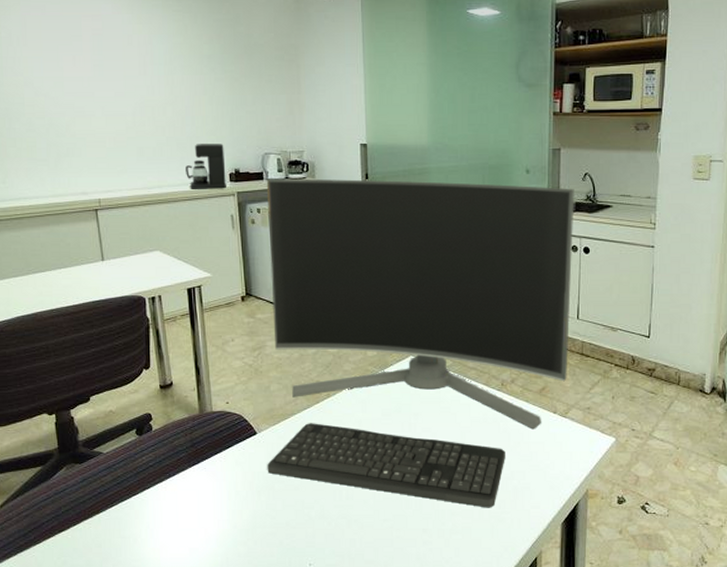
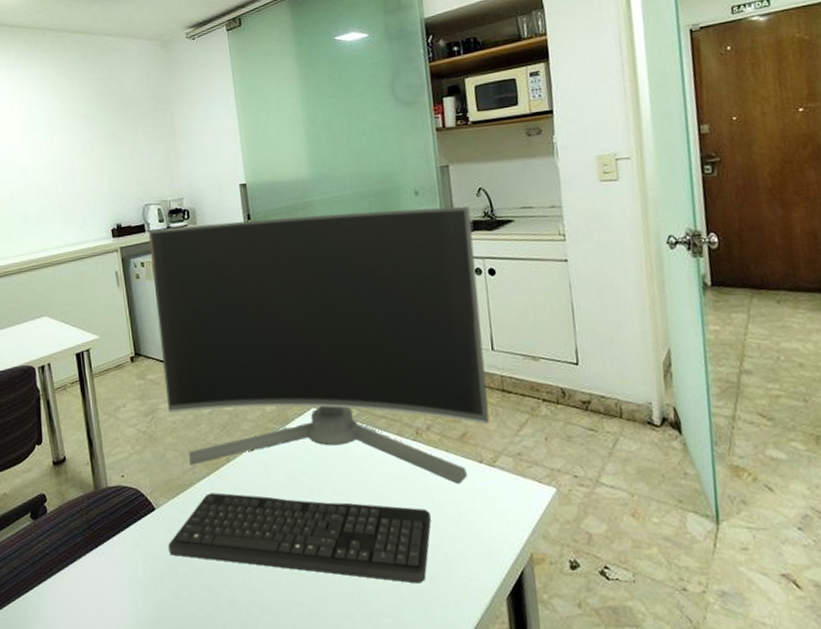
coffee maker: present [186,144,226,190] -> none [69,200,109,250]

